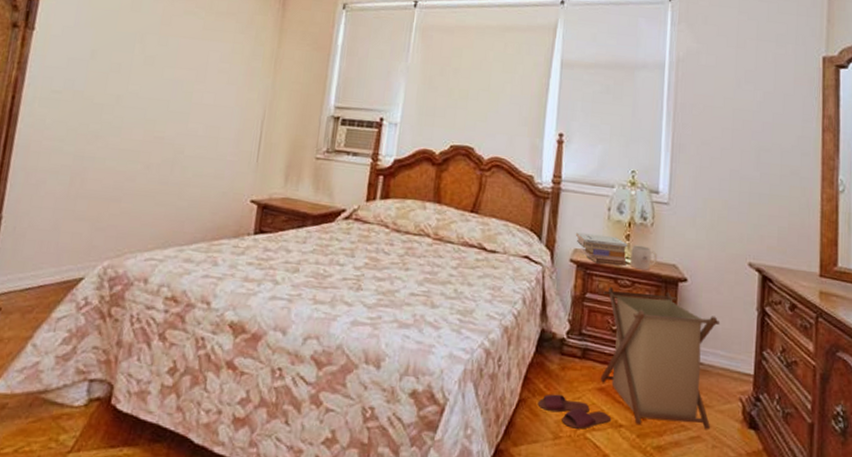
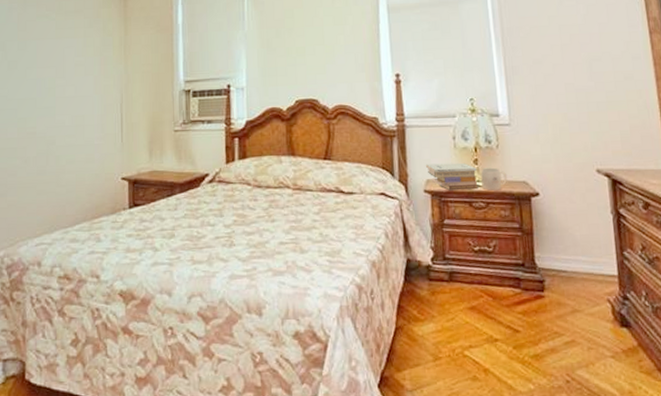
slippers: present [537,394,612,429] -> none [414,318,487,348]
laundry basket: present [600,287,719,430] -> none [460,208,584,336]

